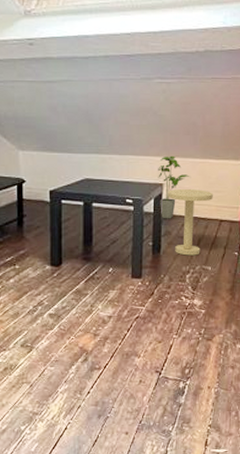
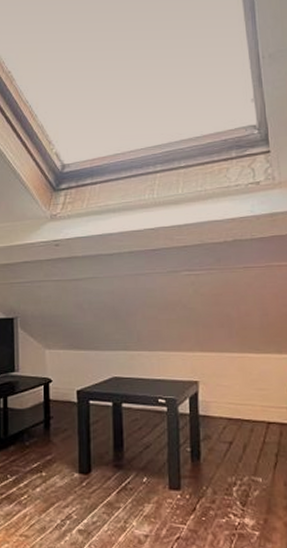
house plant: present [158,155,190,219] -> none [191,350,228,421]
side table: present [167,189,213,256] -> none [204,387,257,464]

